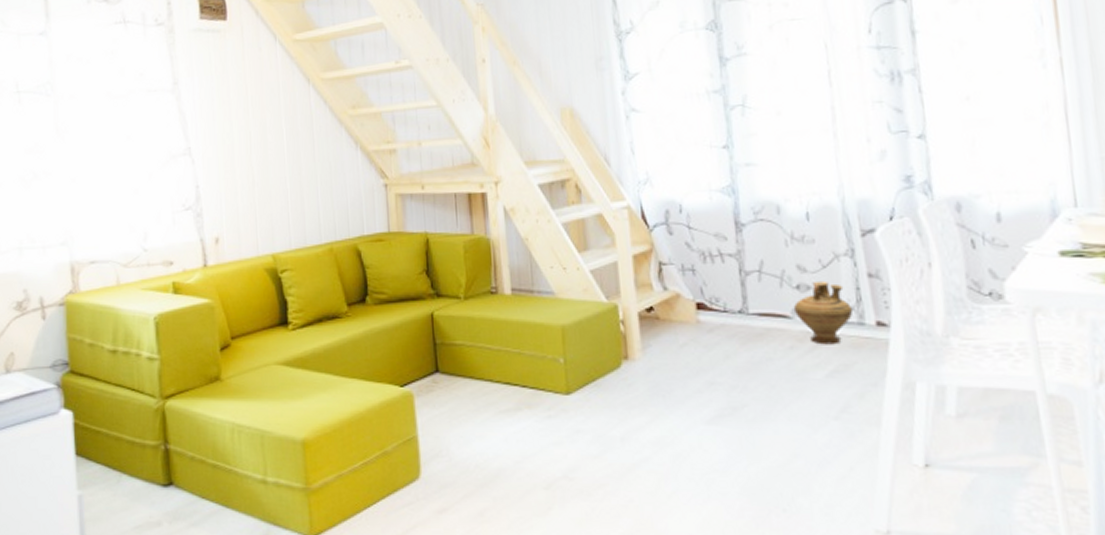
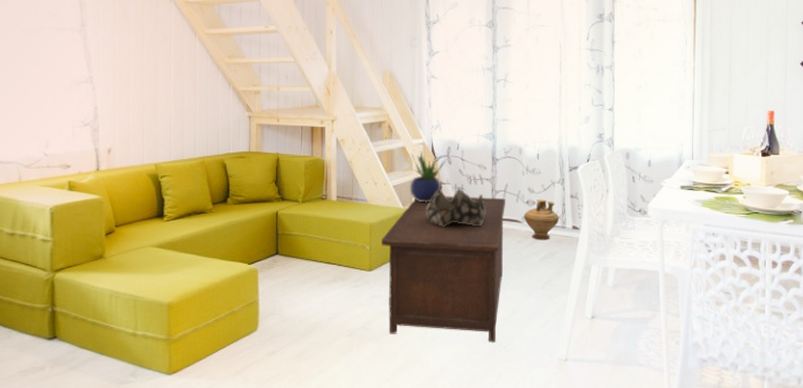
cabinet: none [579,281,770,503] -> present [381,196,506,343]
potted plant: none [612,217,666,293] -> present [410,150,447,203]
decorative bowl: none [640,270,734,328] -> present [425,188,486,227]

